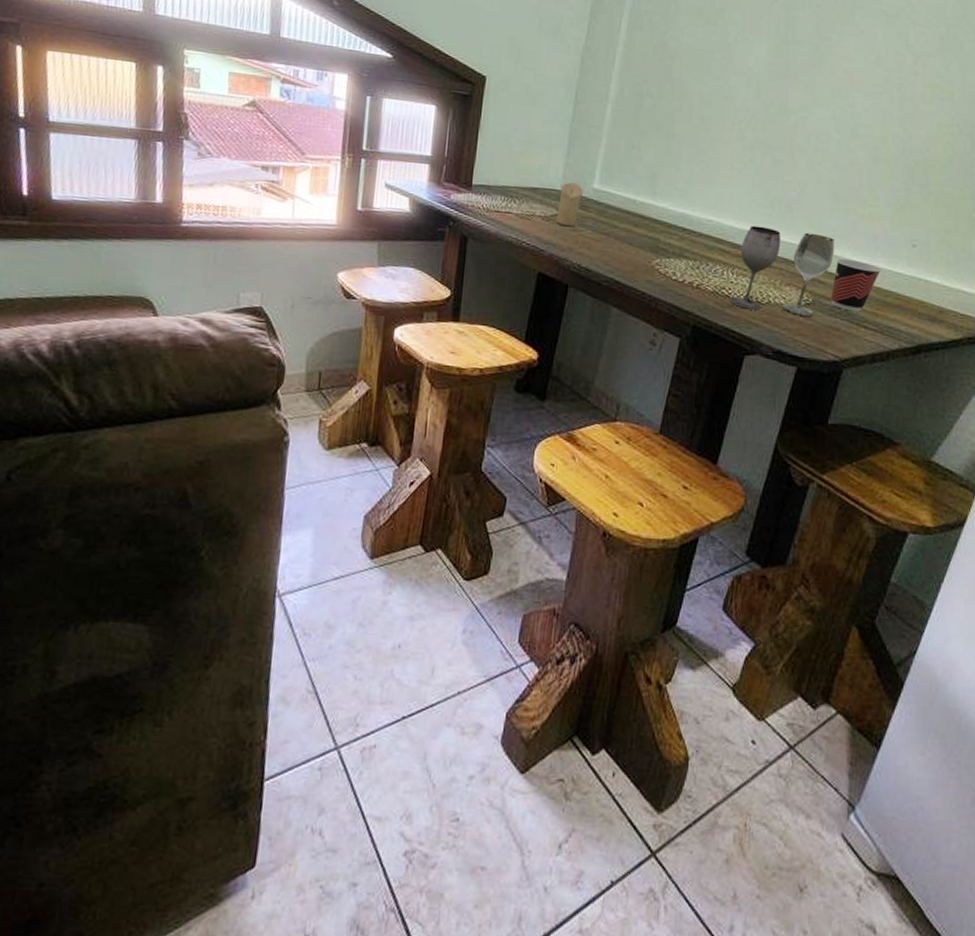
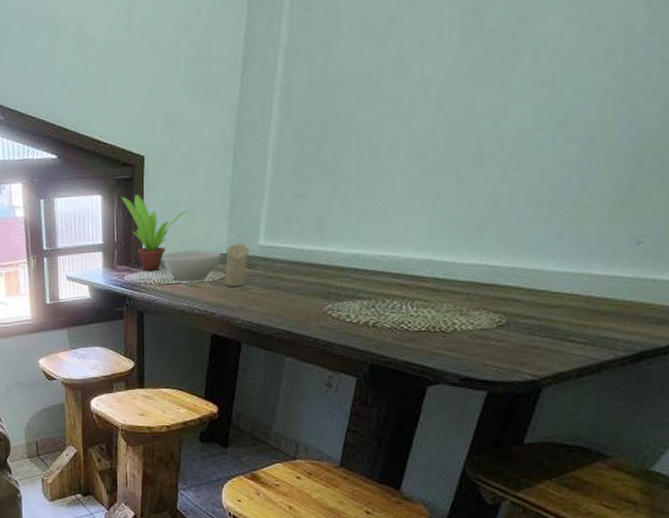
potted plant: none [457,112,523,196] -> present [121,194,186,272]
bowl: none [493,178,555,213] -> present [161,250,221,281]
wineglass: present [730,225,835,316] -> none [410,249,535,340]
cup: present [830,258,881,312] -> none [528,270,594,327]

